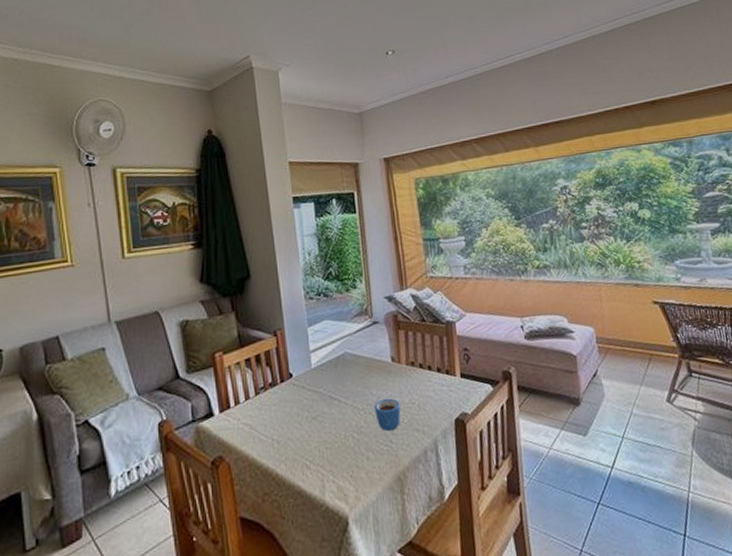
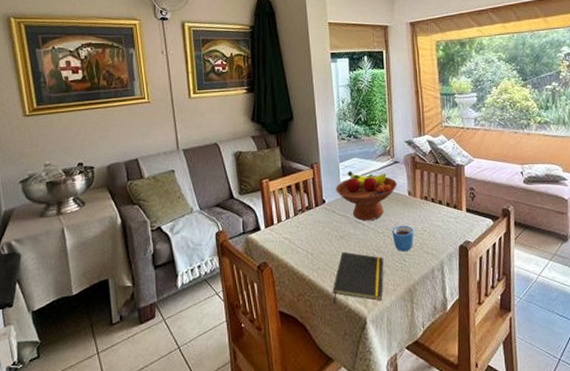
fruit bowl: none [304,336,378,396] -> present [335,171,397,221]
notepad: none [304,435,367,503] -> present [332,251,384,304]

